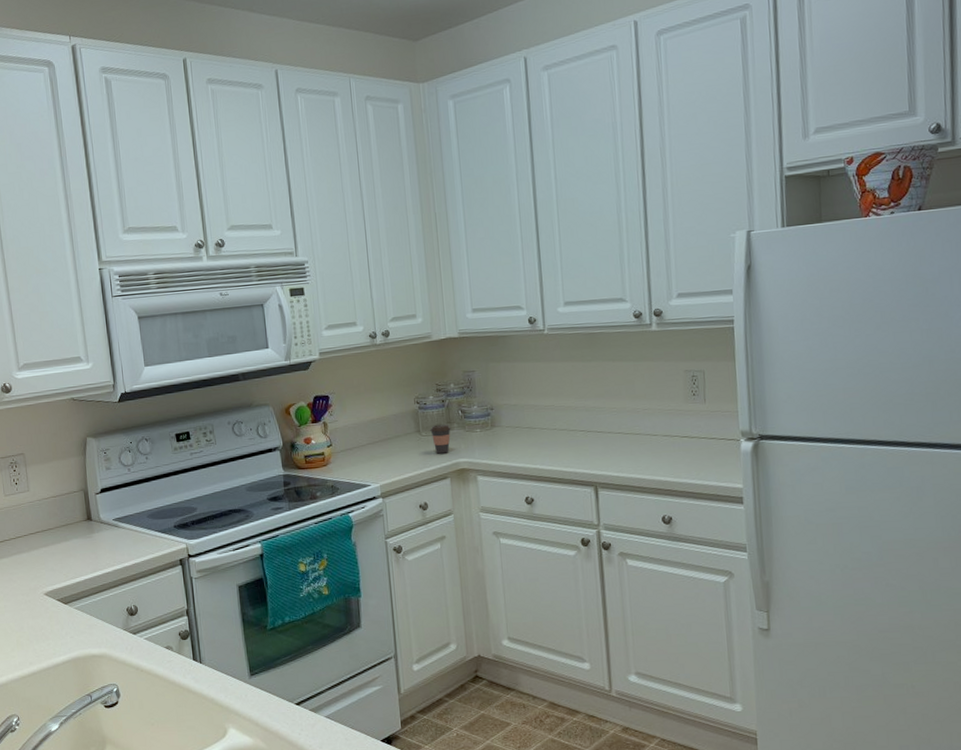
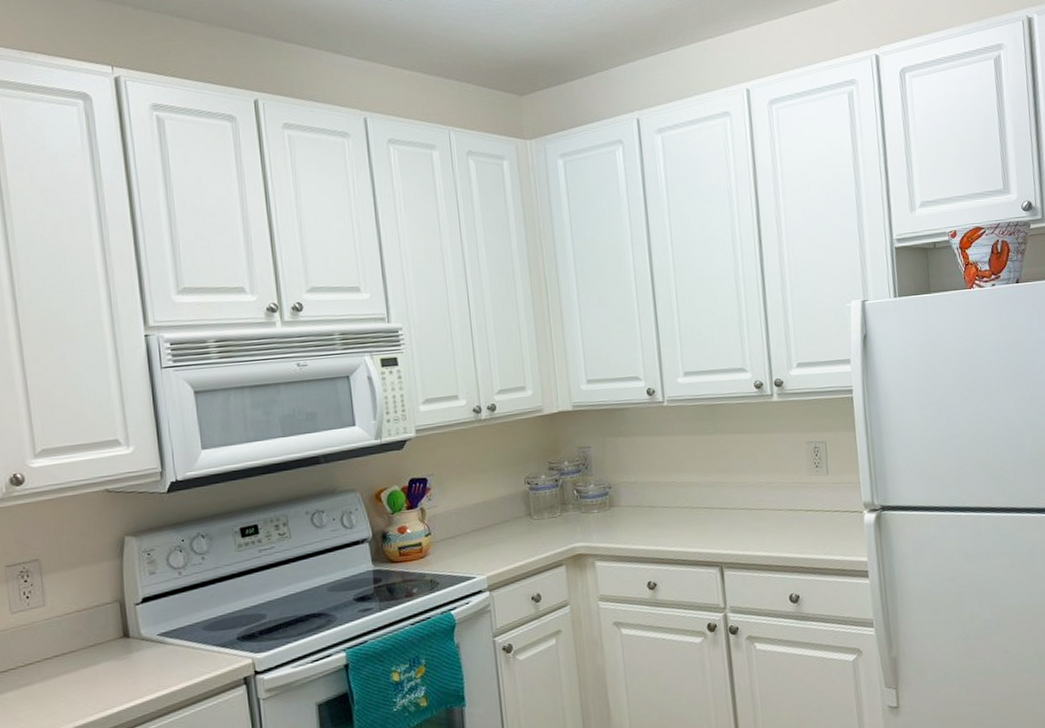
coffee cup: present [430,424,451,454] -> none [542,505,566,539]

